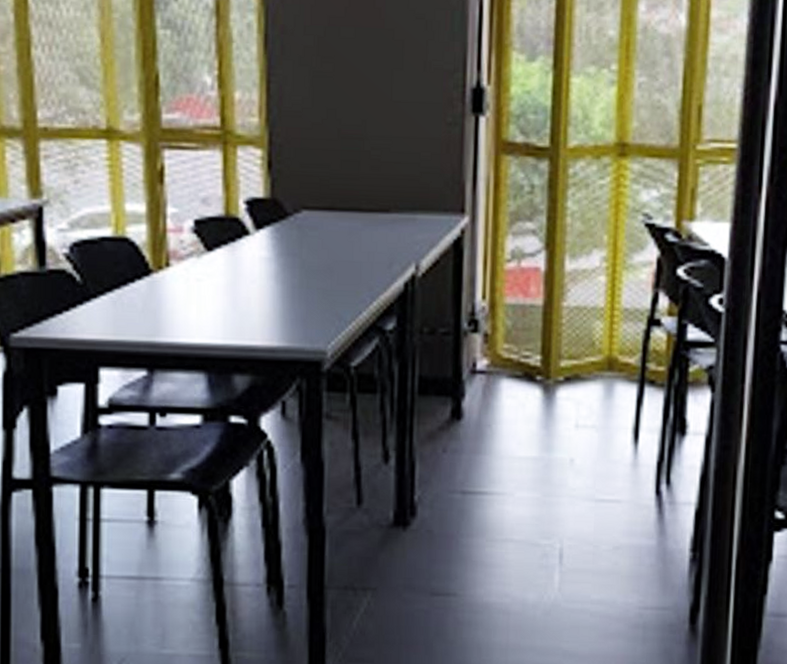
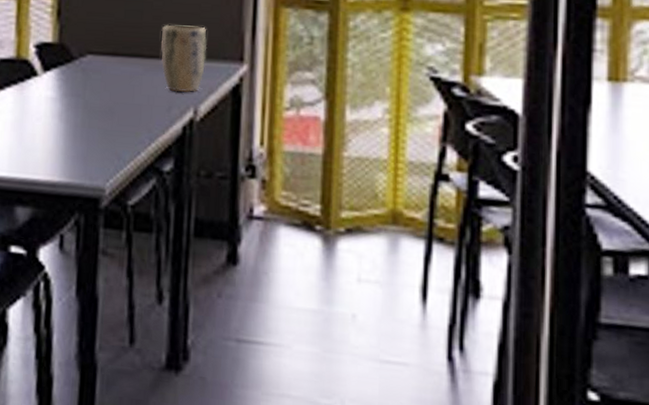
plant pot: none [380,175,427,247] -> present [161,24,207,92]

